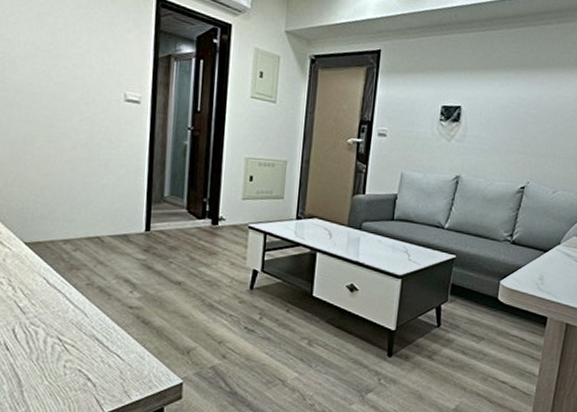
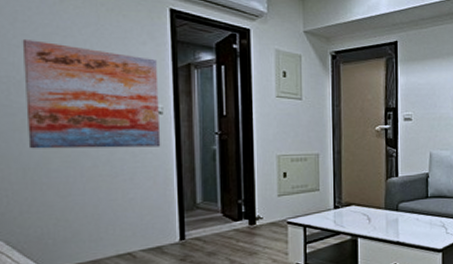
wall art: none [17,16,140,137] -> present [22,38,161,149]

